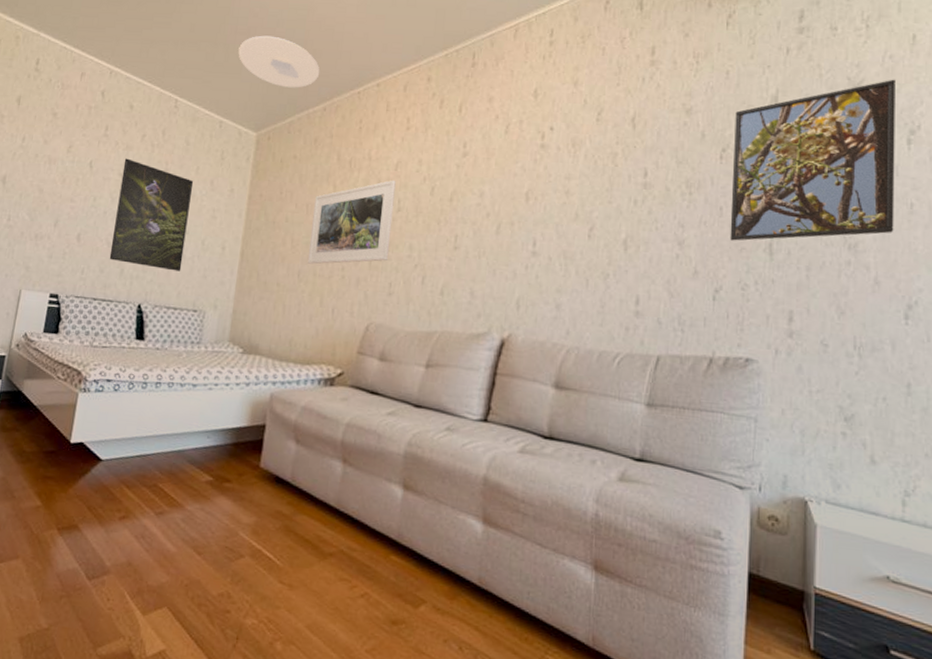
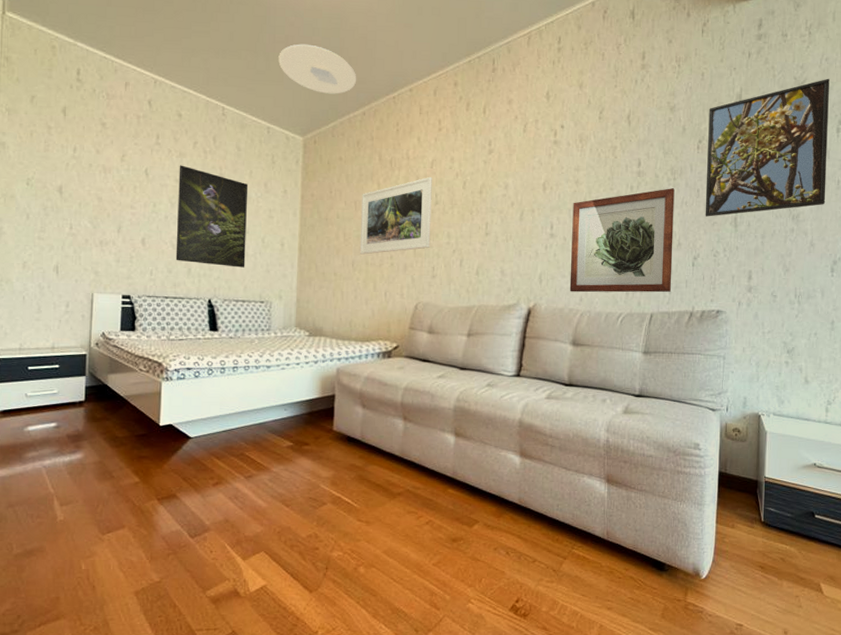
wall art: none [553,204,690,331] -> present [569,188,675,293]

